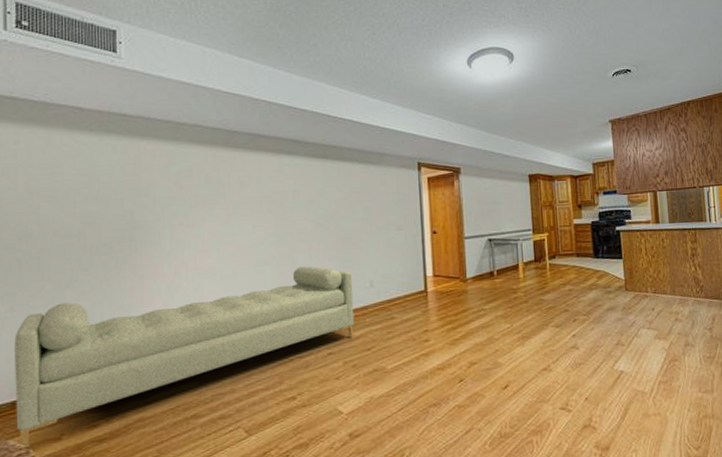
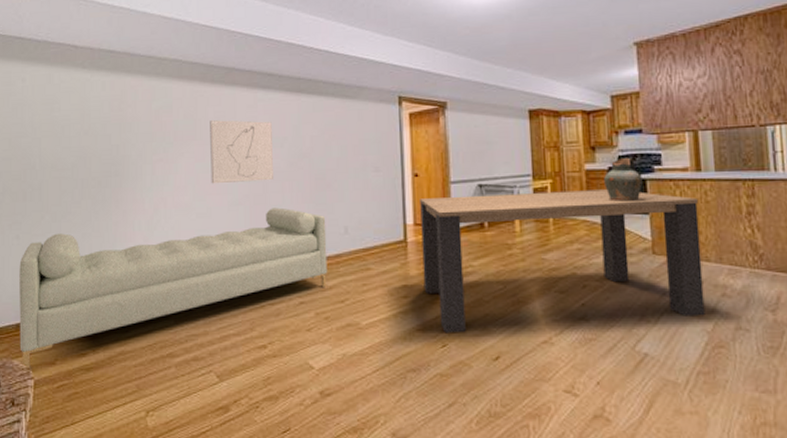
wall art: none [234,184,300,246] -> present [210,120,273,184]
dining table: none [438,240,664,370] -> present [420,189,705,333]
ceramic jug: none [588,213,617,250] -> present [604,157,643,201]

